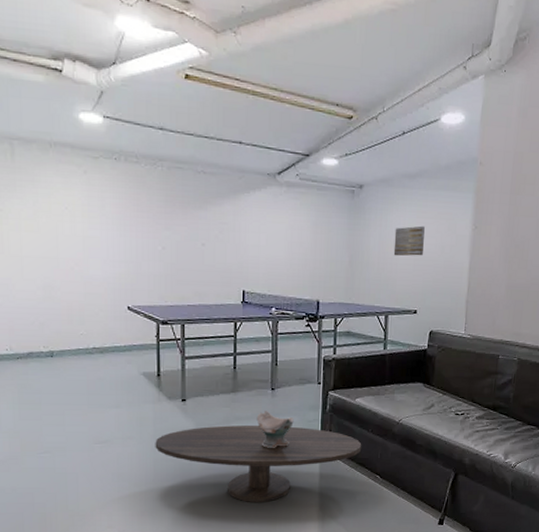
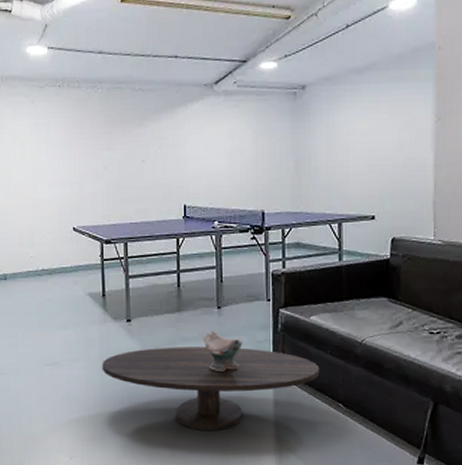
wall art: present [393,225,425,257] -> none [344,122,378,158]

